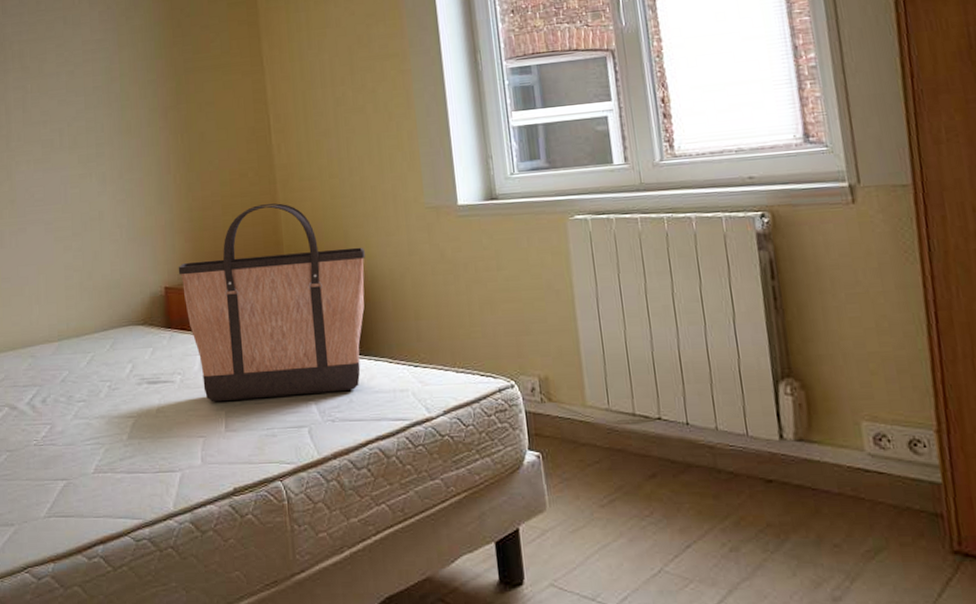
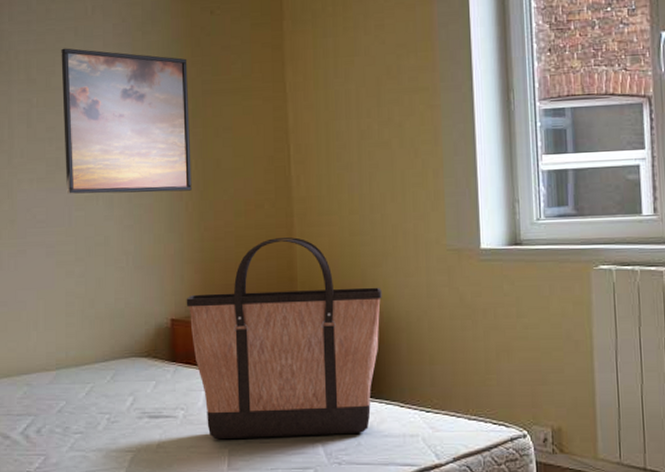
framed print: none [52,36,179,173] -> present [61,48,192,194]

